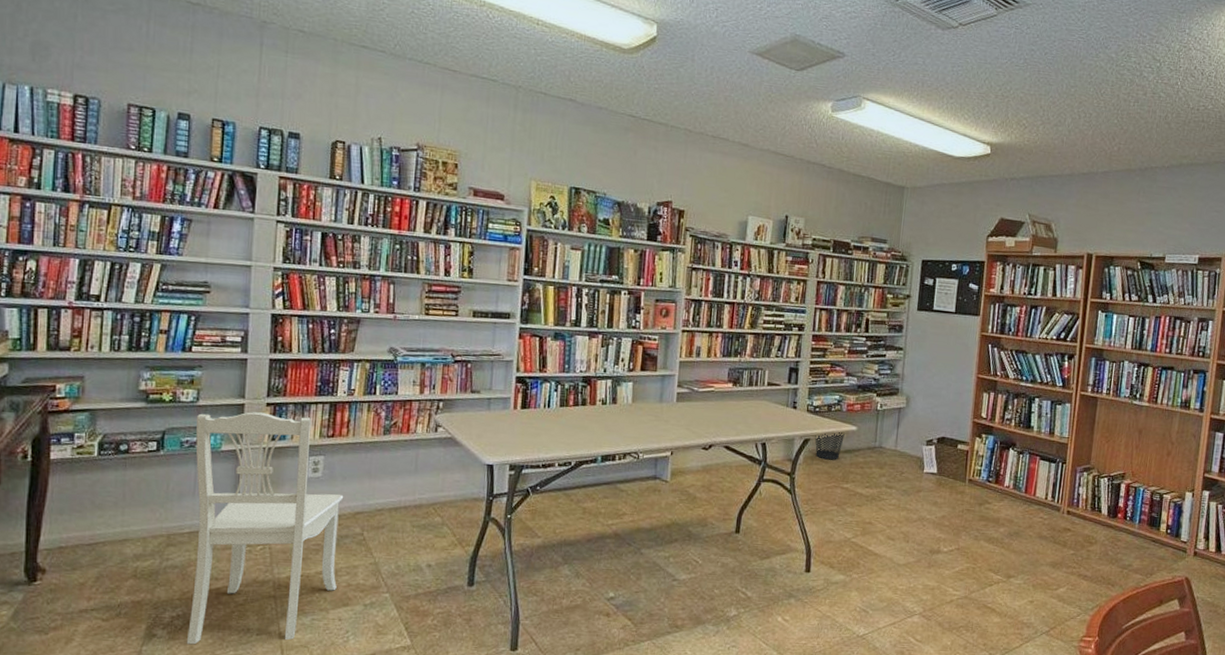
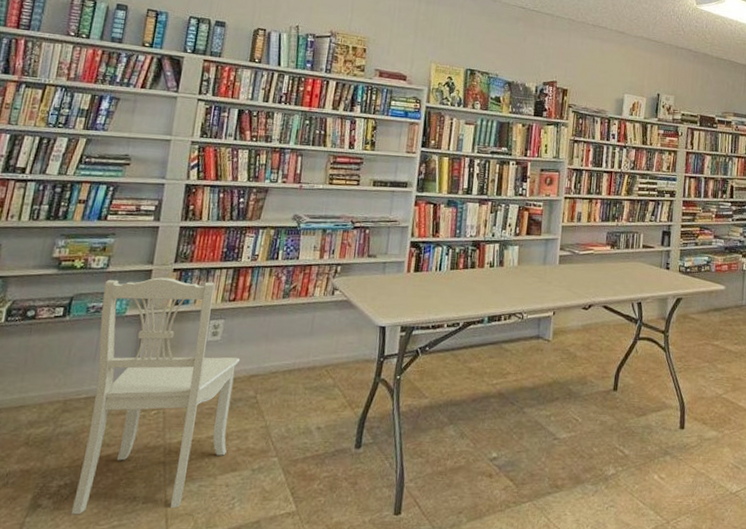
wastebasket: present [815,432,844,460] -> none [686,292,714,318]

